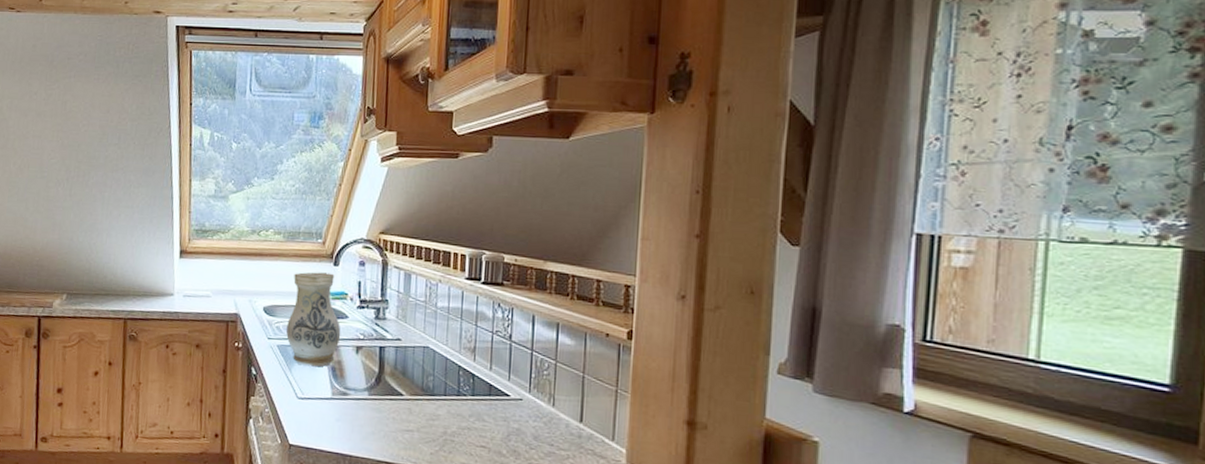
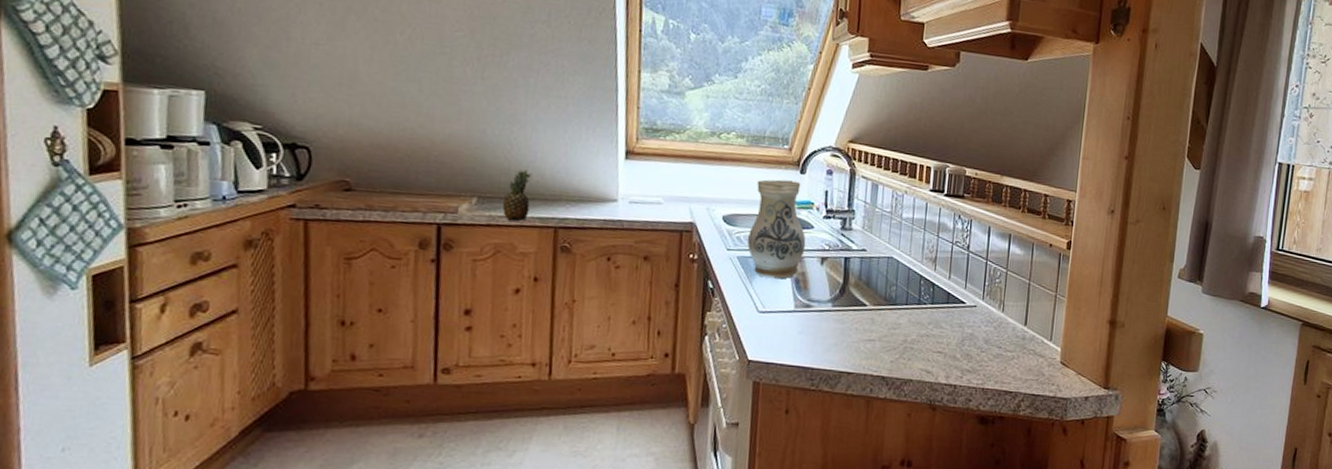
fruit: none [84,269,108,314] -> present [502,169,533,221]

